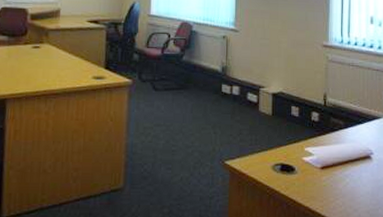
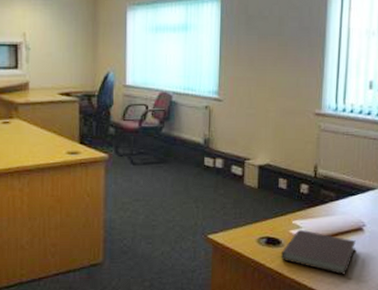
notebook: none [294,156,365,203] -> present [280,229,356,275]

